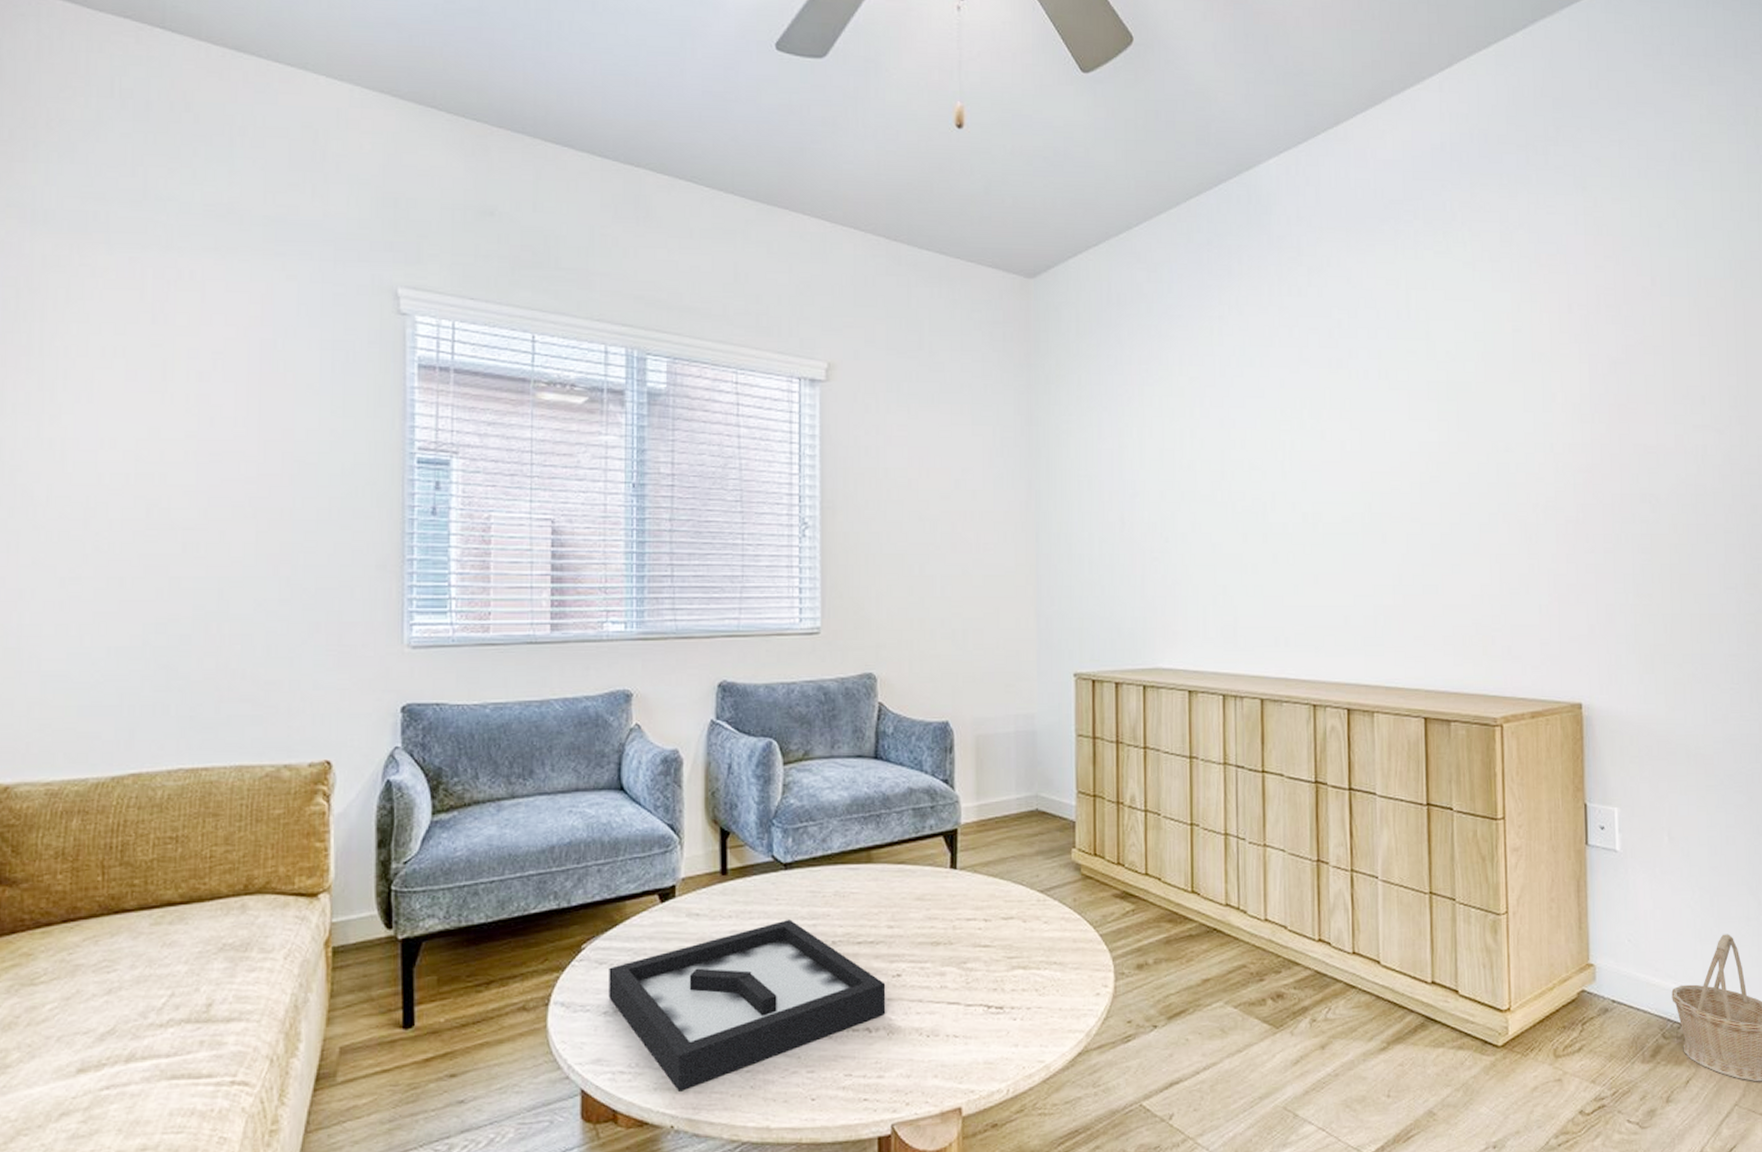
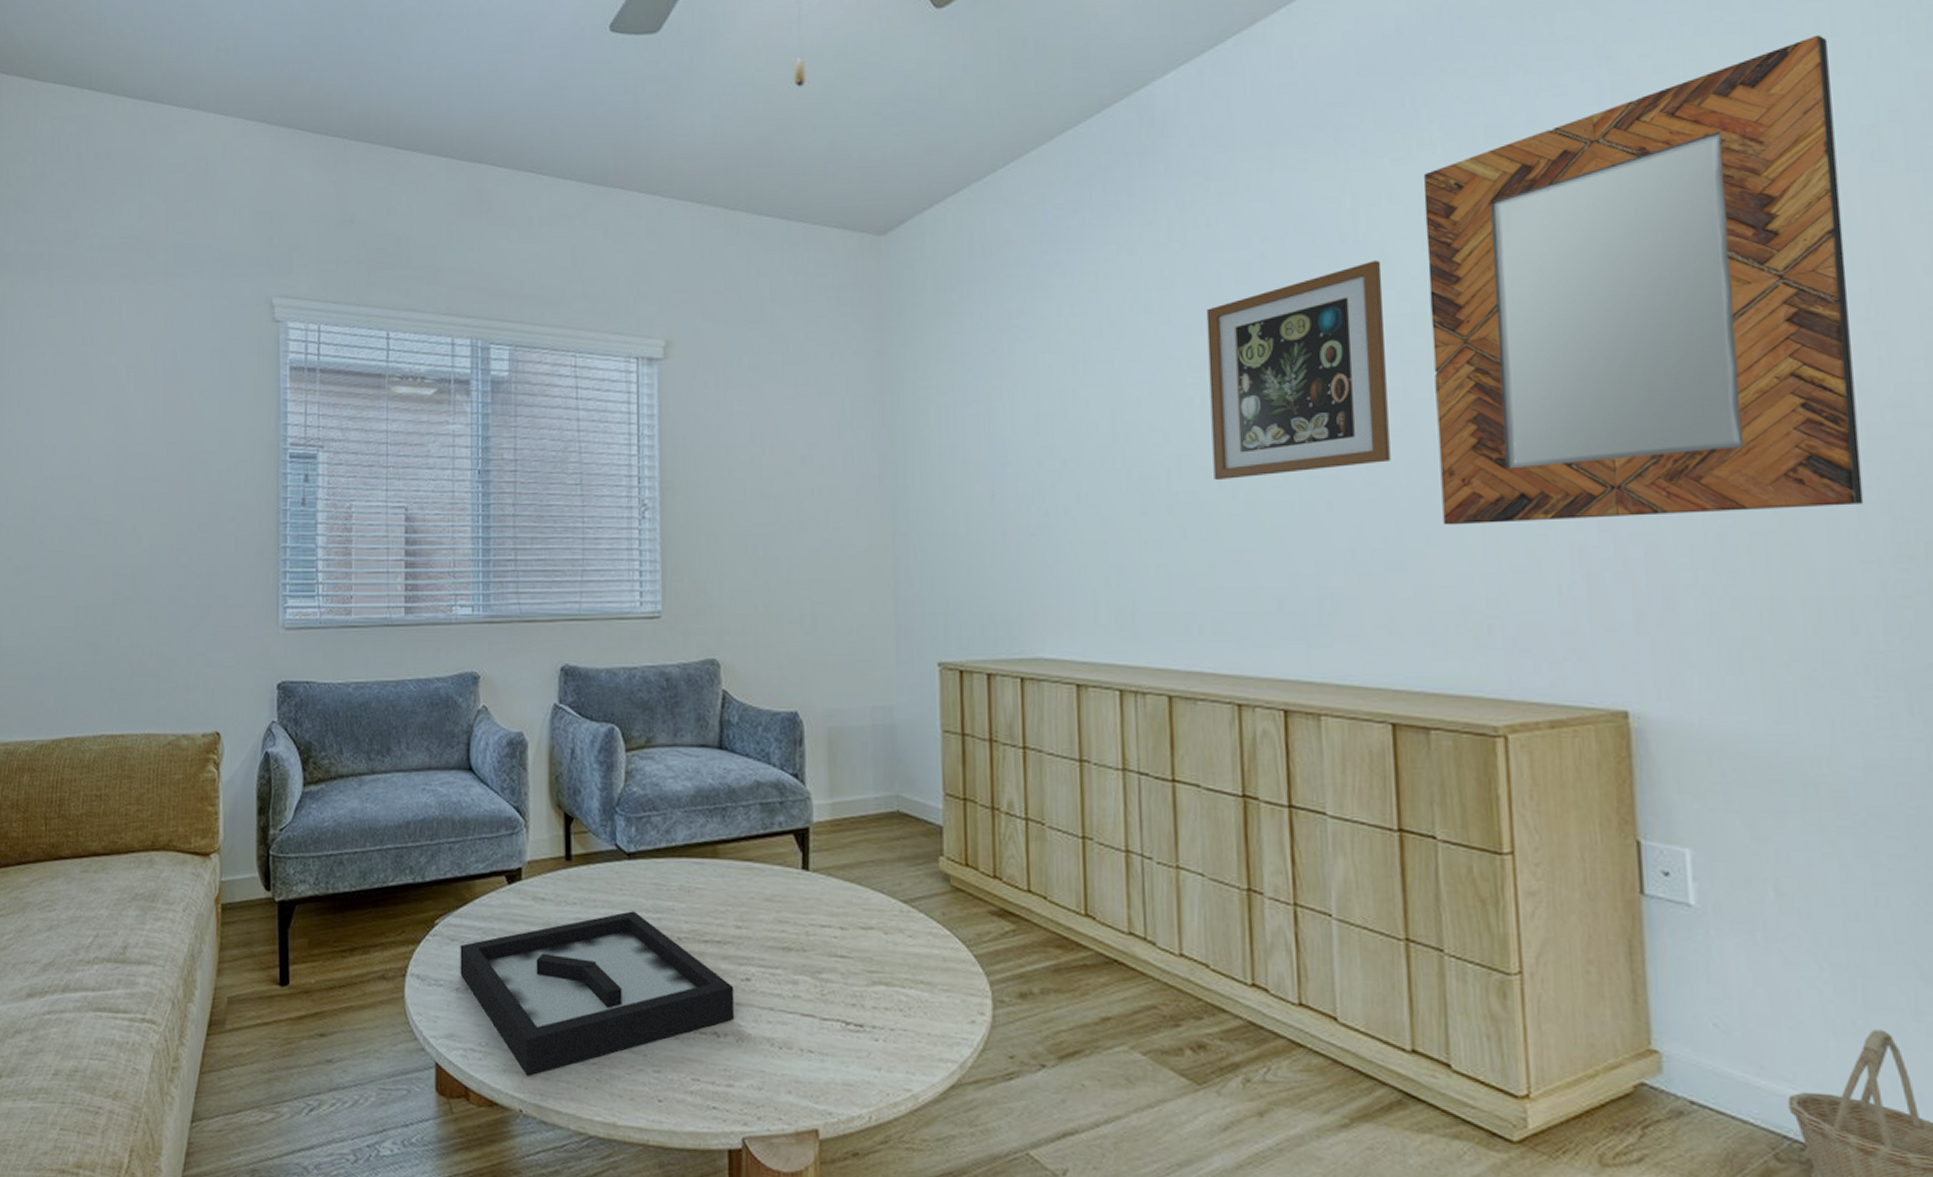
wall art: none [1297,335,1429,515] -> present [1206,260,1391,481]
home mirror: none [1457,188,1729,556] -> present [1423,34,1864,526]

